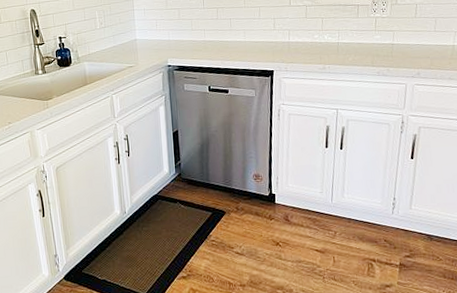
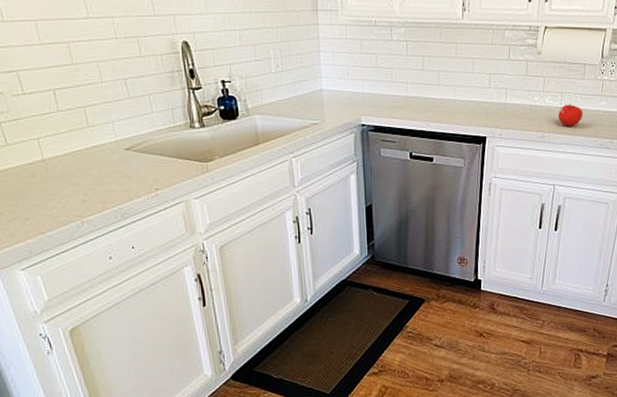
fruit: none [337,39,360,58] -> present [558,104,583,126]

